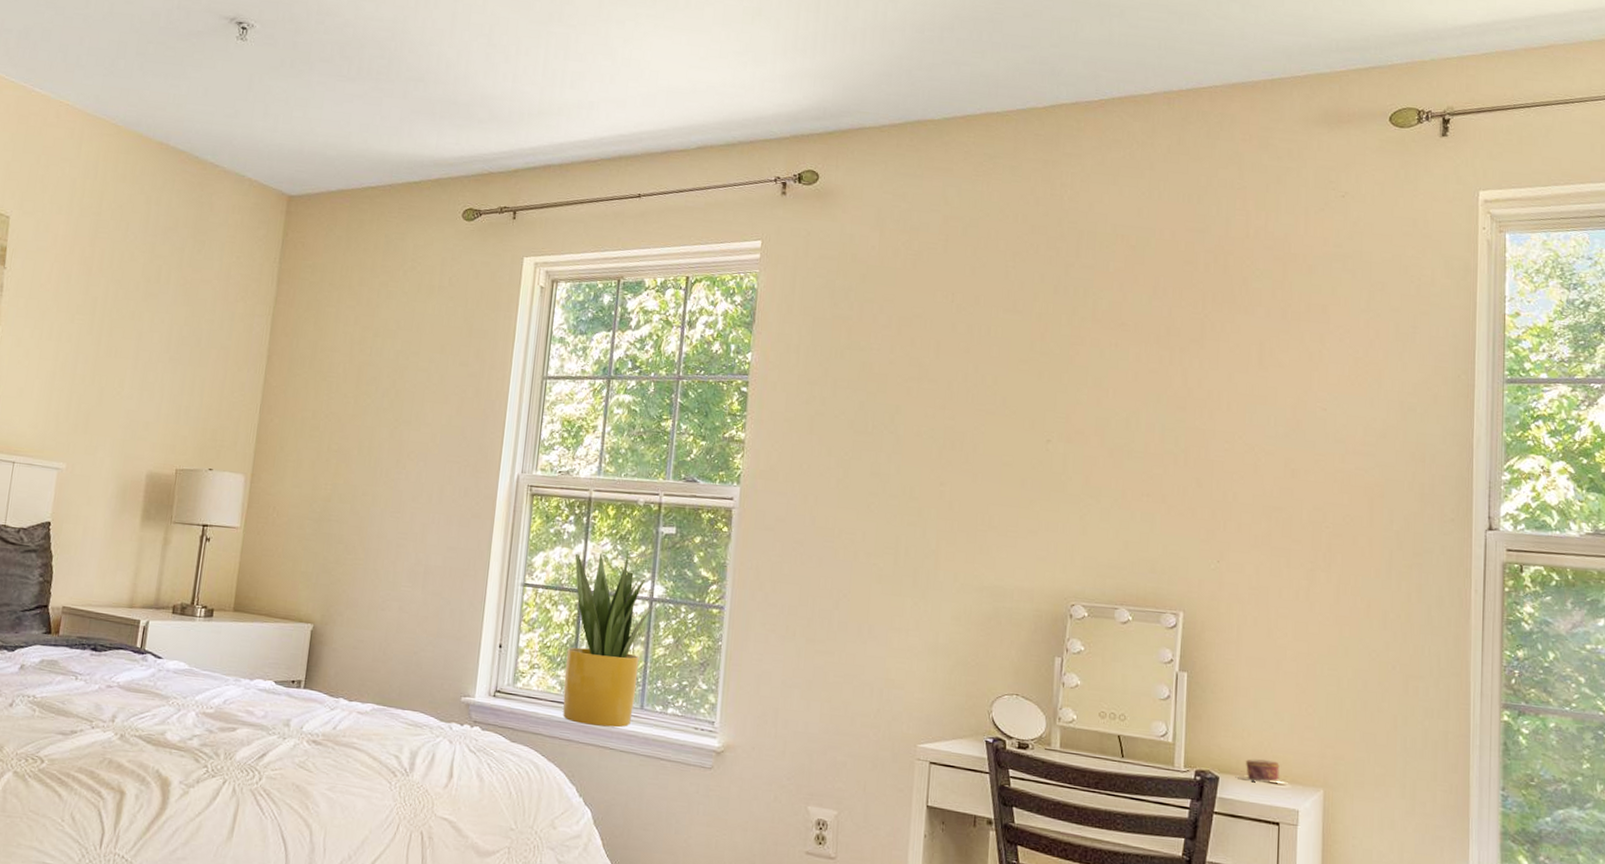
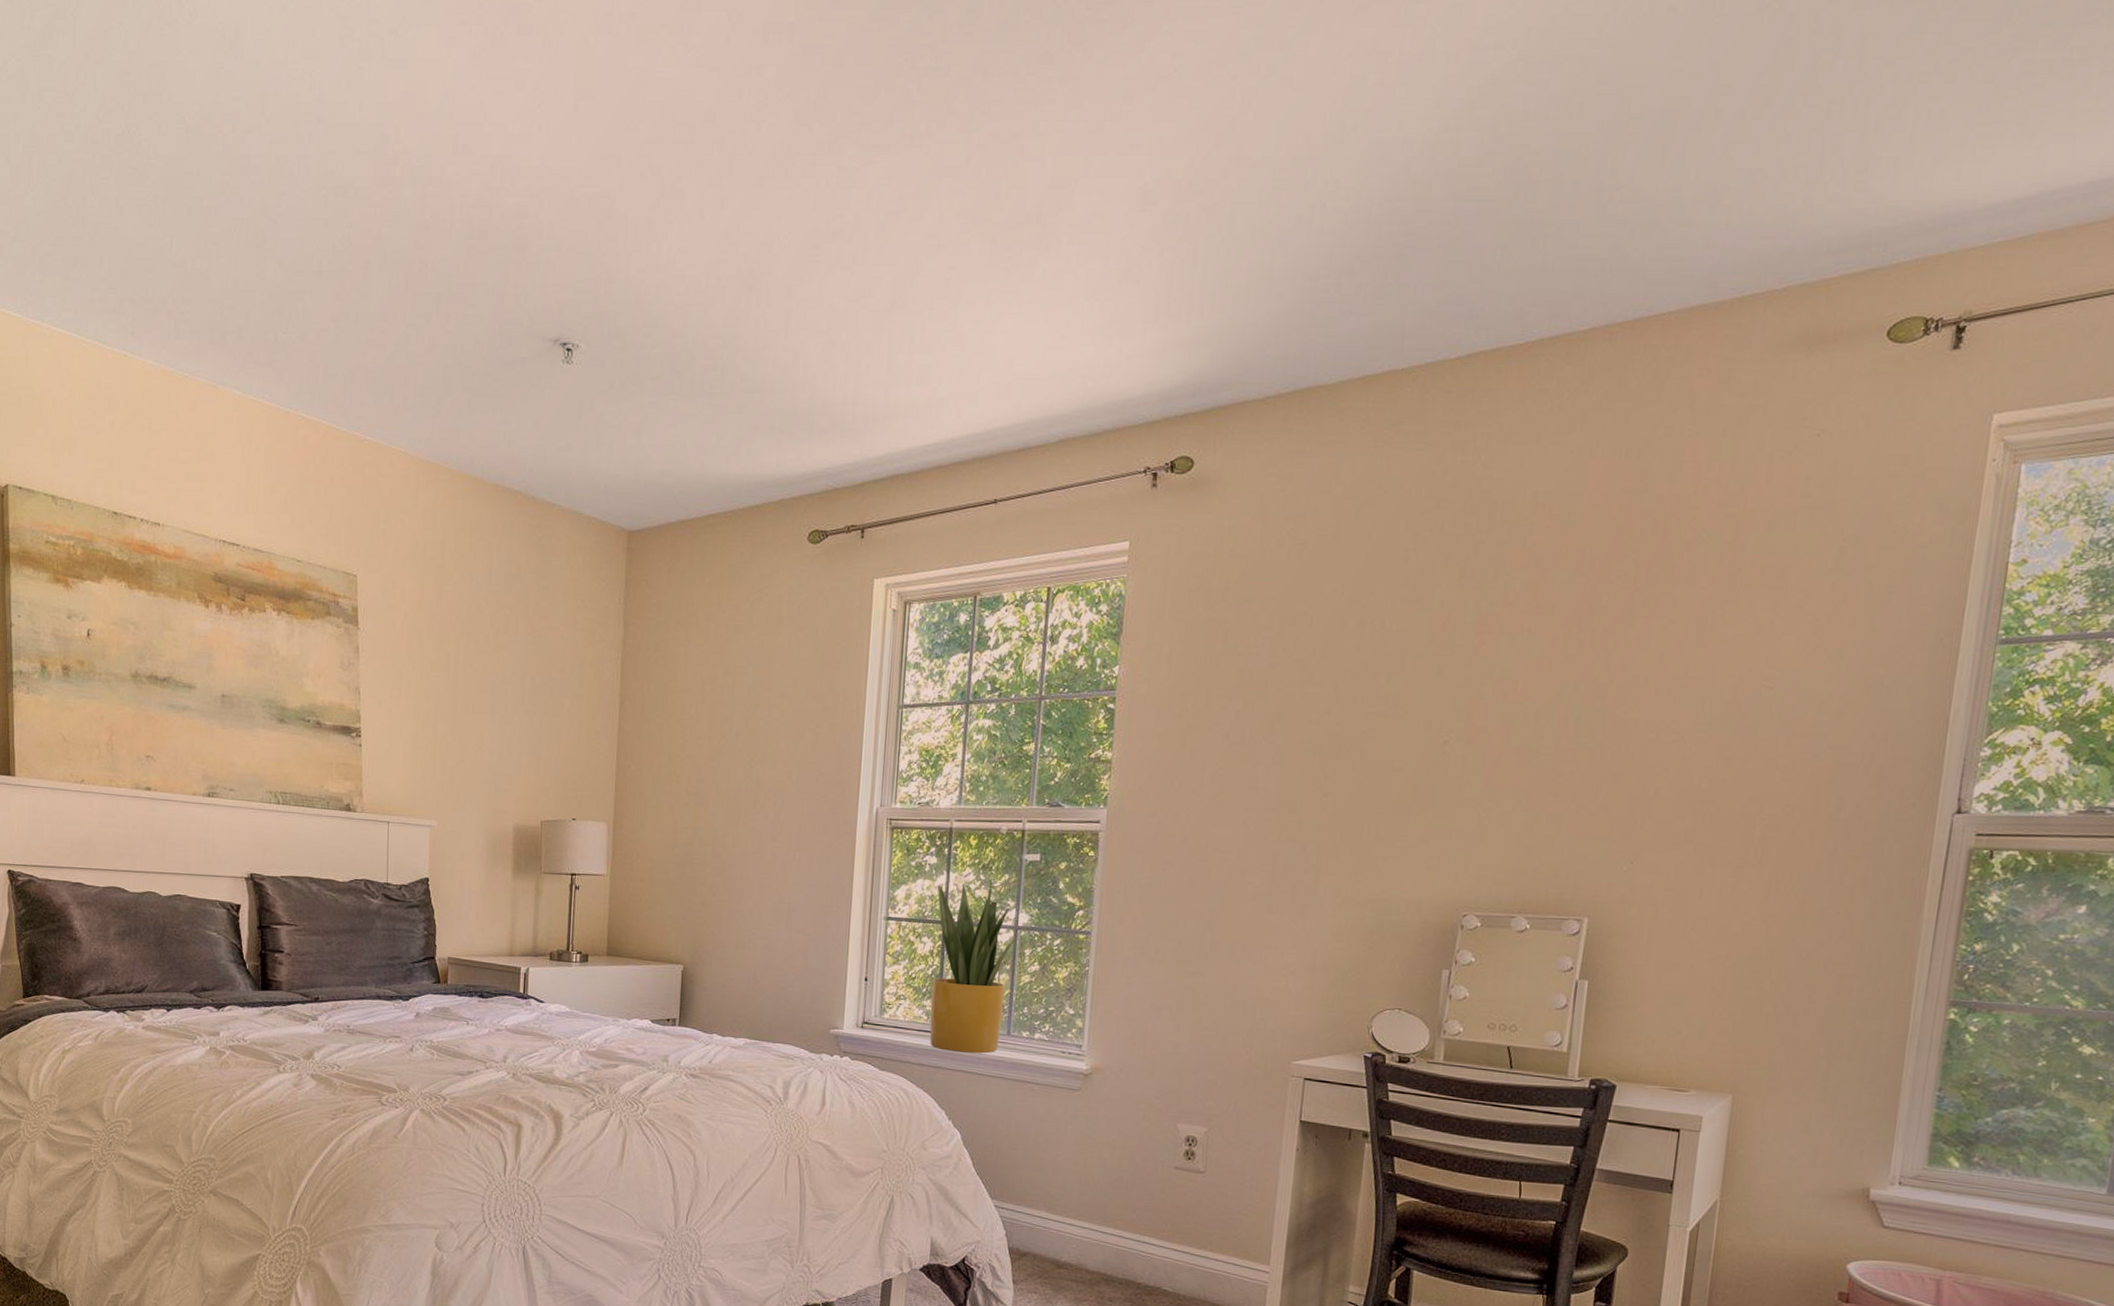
jewelry box: present [1235,759,1288,784] -> none [1634,1066,1693,1091]

